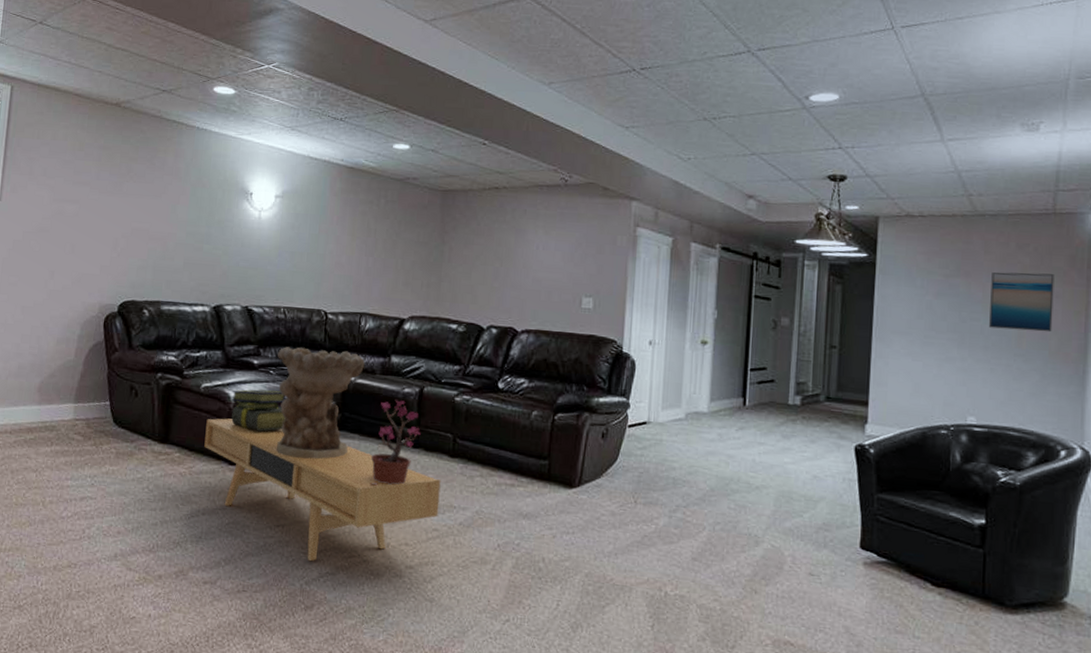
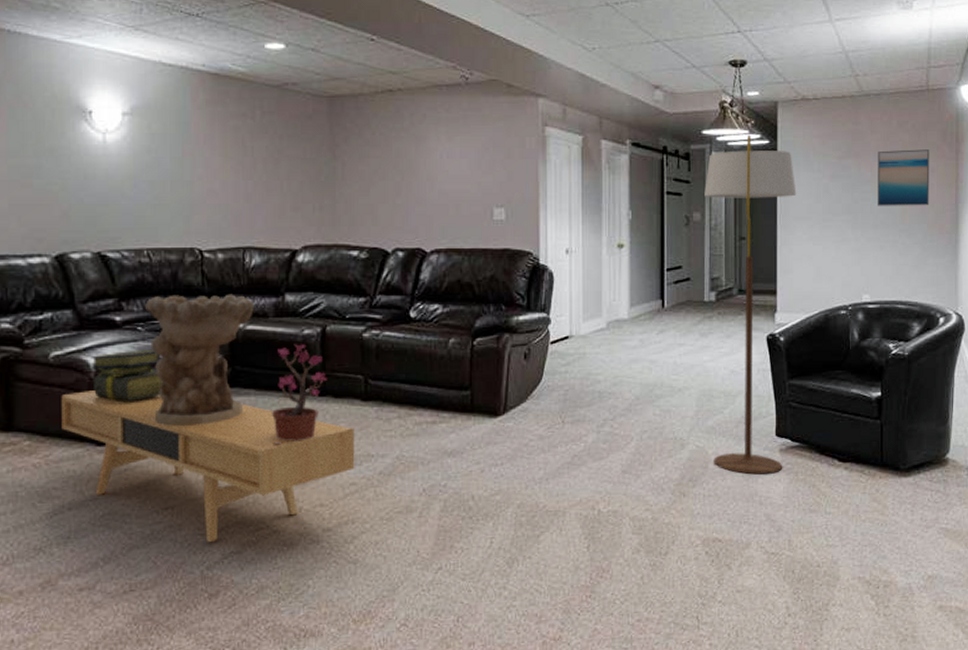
floor lamp: none [789,246,896,586] -> present [704,134,797,475]

